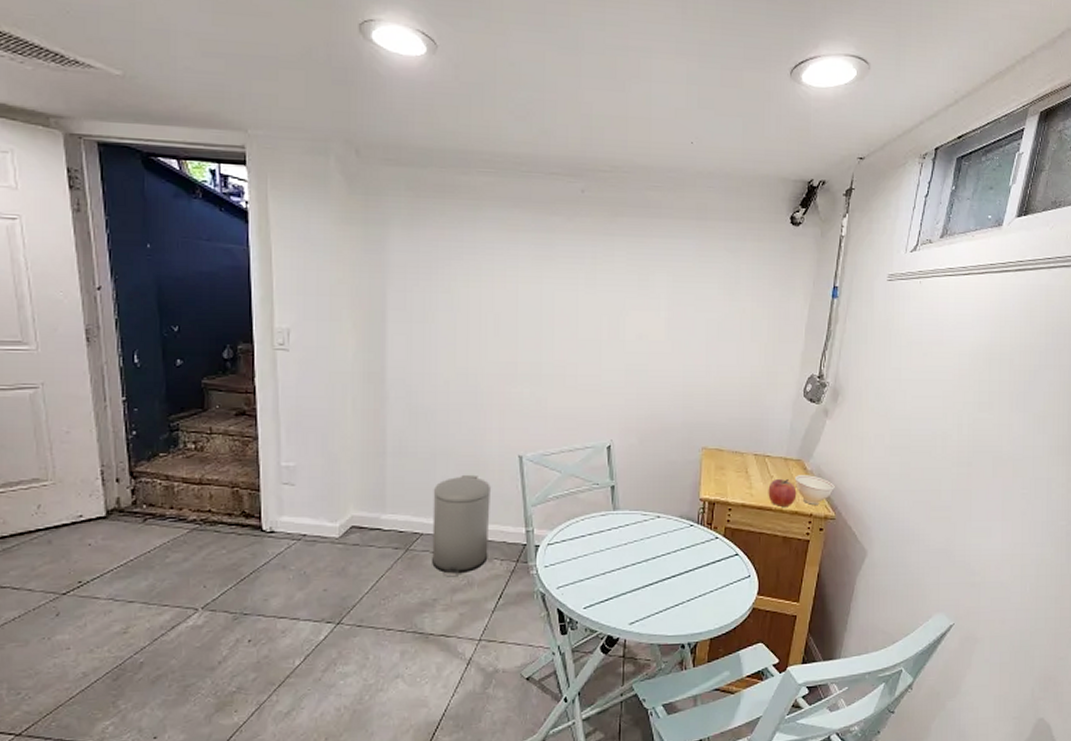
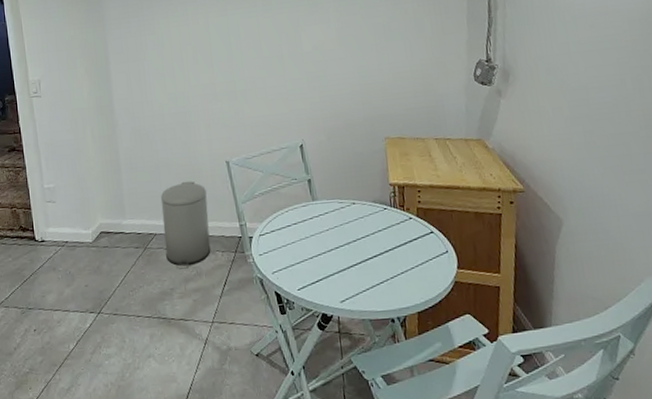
fruit: present [768,478,797,508] -> none [453,158,482,185]
bowl: present [794,475,835,505] -> none [477,152,519,180]

